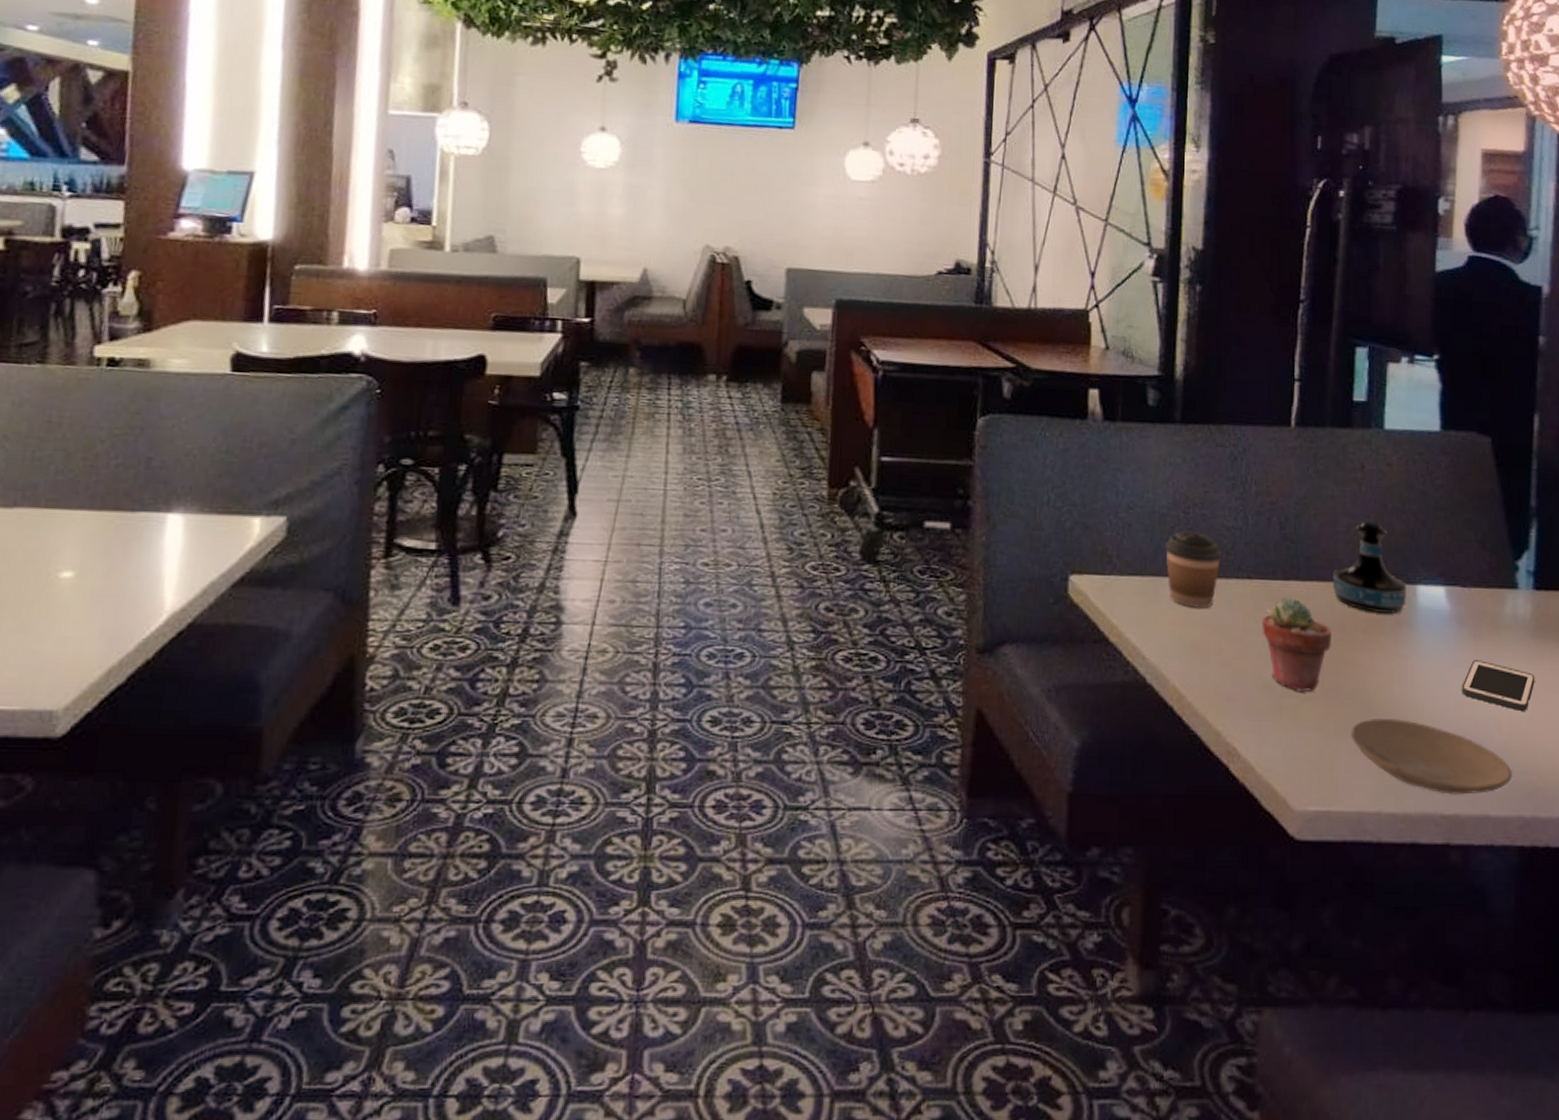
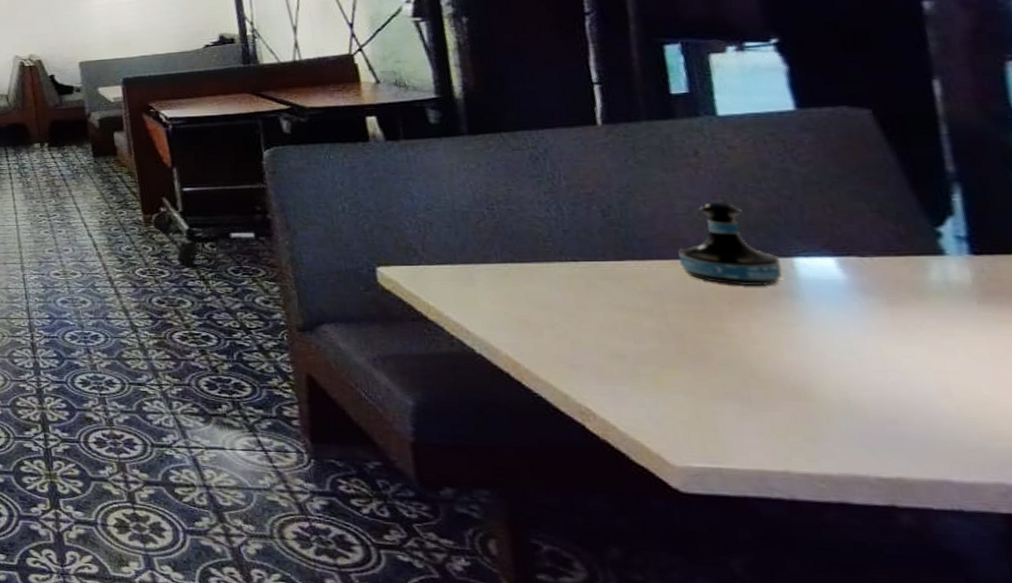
coffee cup: present [1164,531,1222,608] -> none [471,224,539,289]
potted succulent: present [1261,598,1331,693] -> none [597,277,690,360]
plate: present [1350,717,1512,795] -> none [732,383,978,459]
cell phone: present [1462,660,1535,711] -> none [880,327,994,377]

